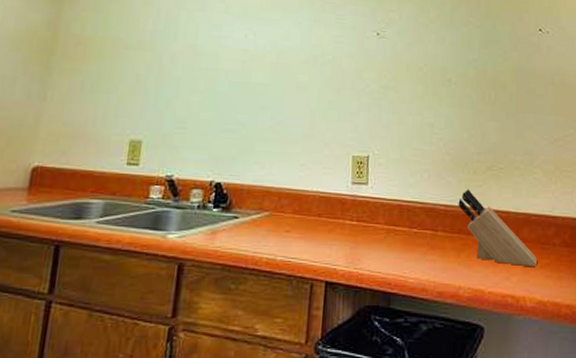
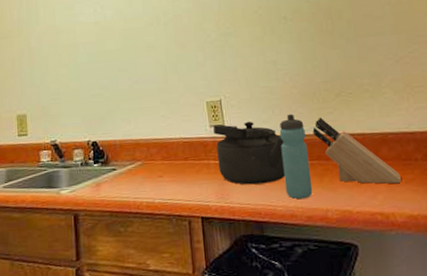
kettle: none [353,182,428,252] -> present [213,121,285,185]
water bottle: none [420,181,451,273] -> present [279,113,313,200]

